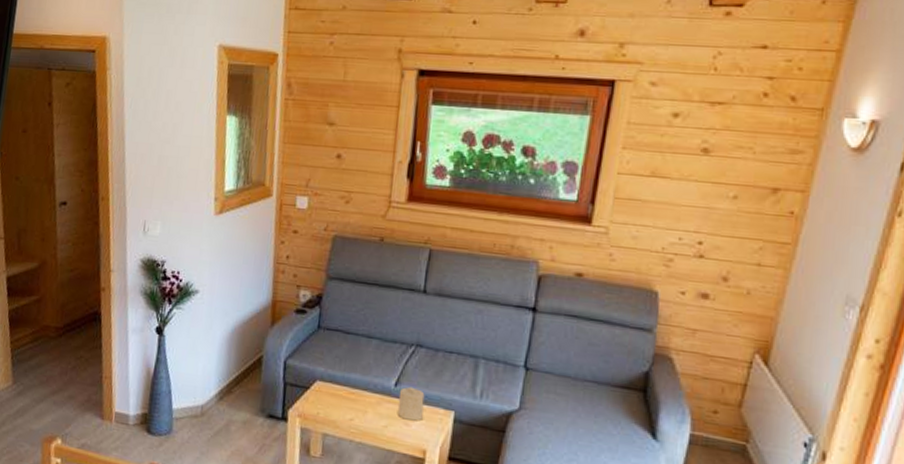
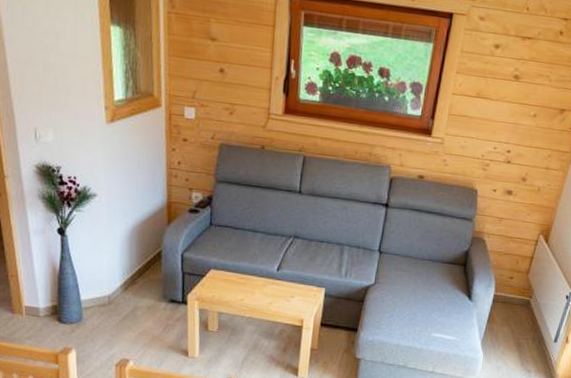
candle: present [397,386,425,421] -> none [279,270,302,298]

